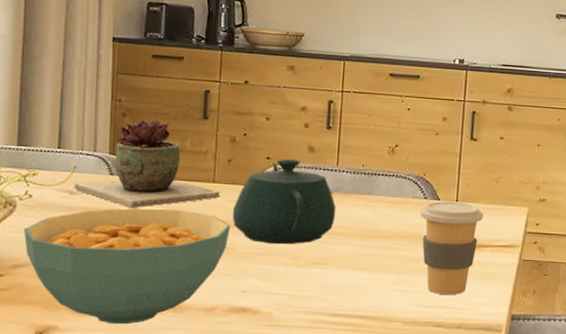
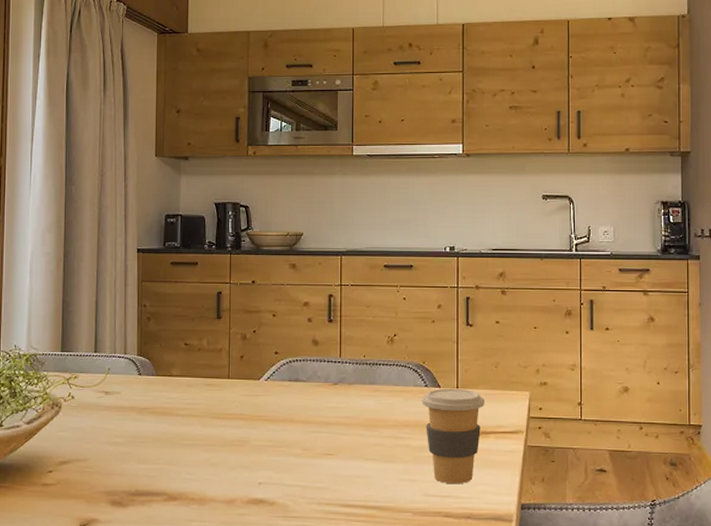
cereal bowl: present [24,208,230,325] -> none [69,405,245,517]
succulent plant: present [74,118,221,208] -> none [109,321,236,406]
teapot: present [232,158,337,245] -> none [246,352,342,437]

